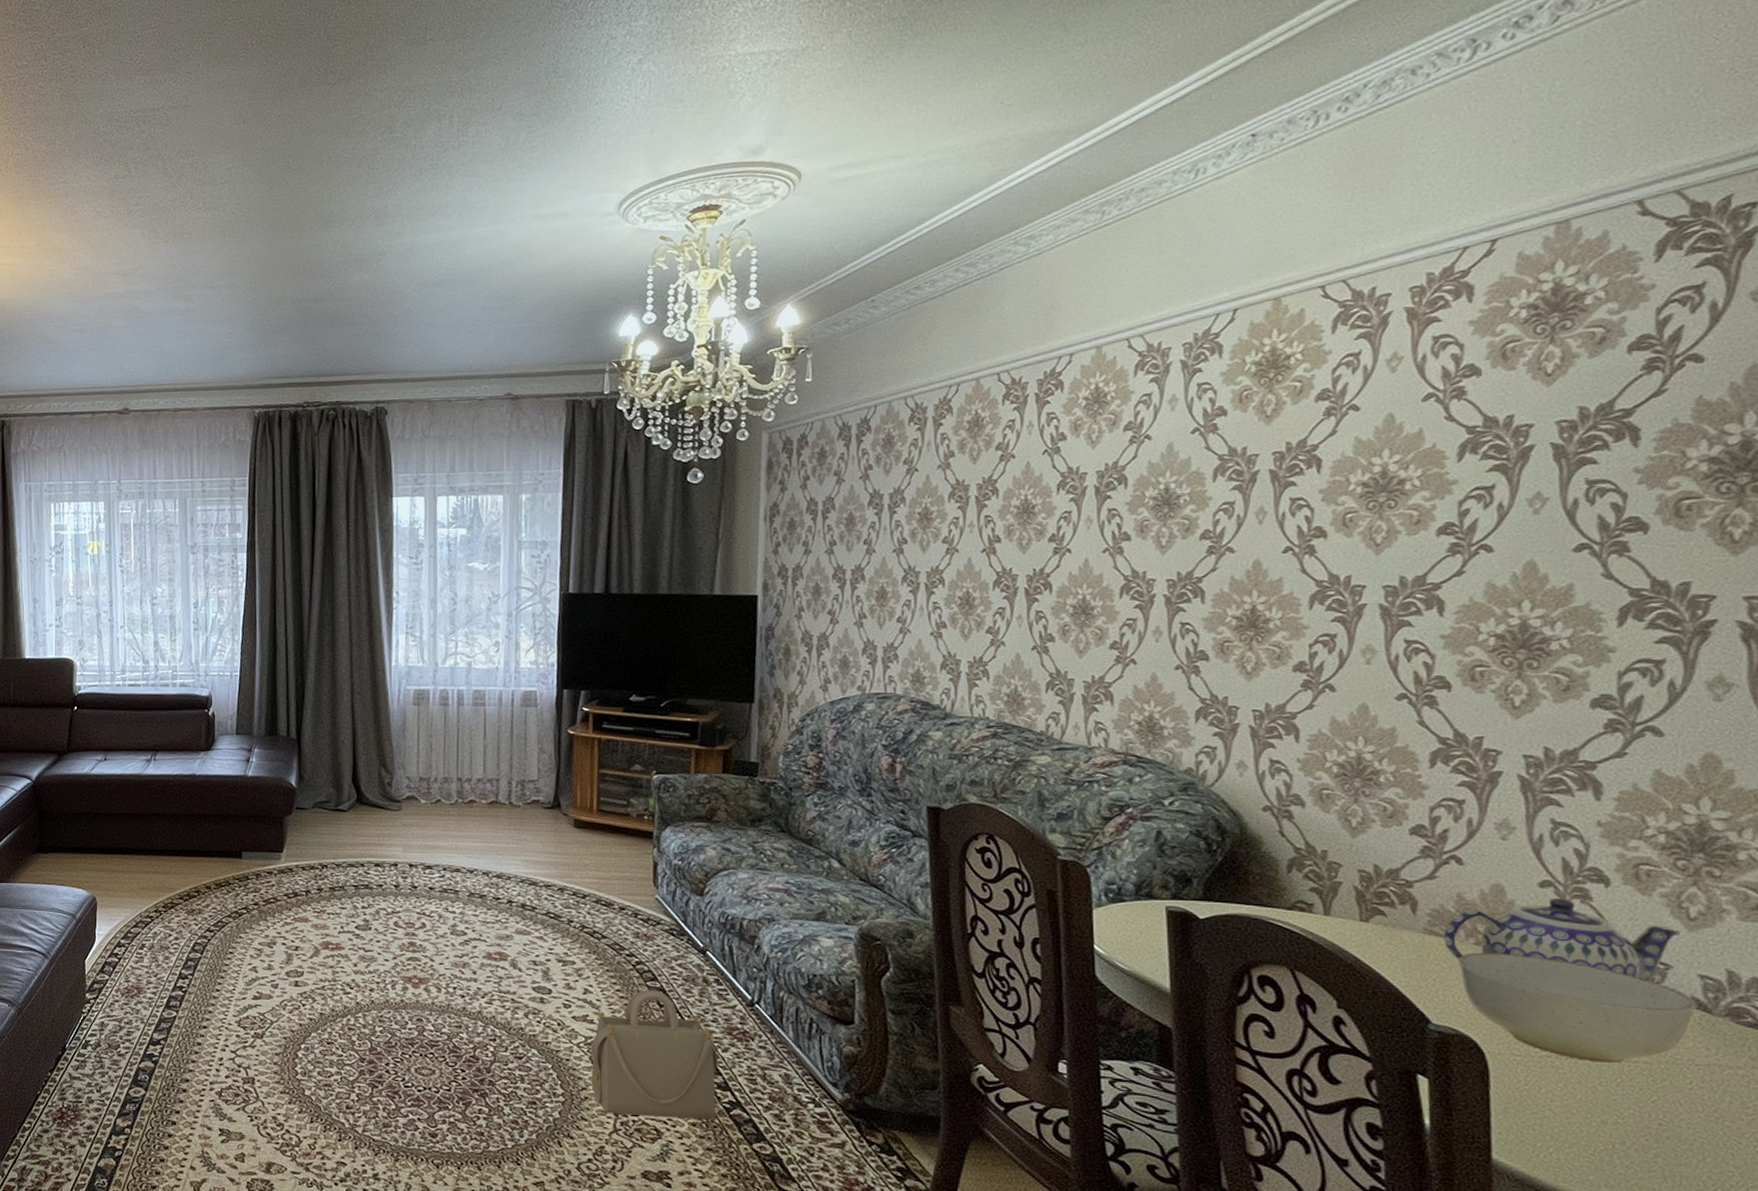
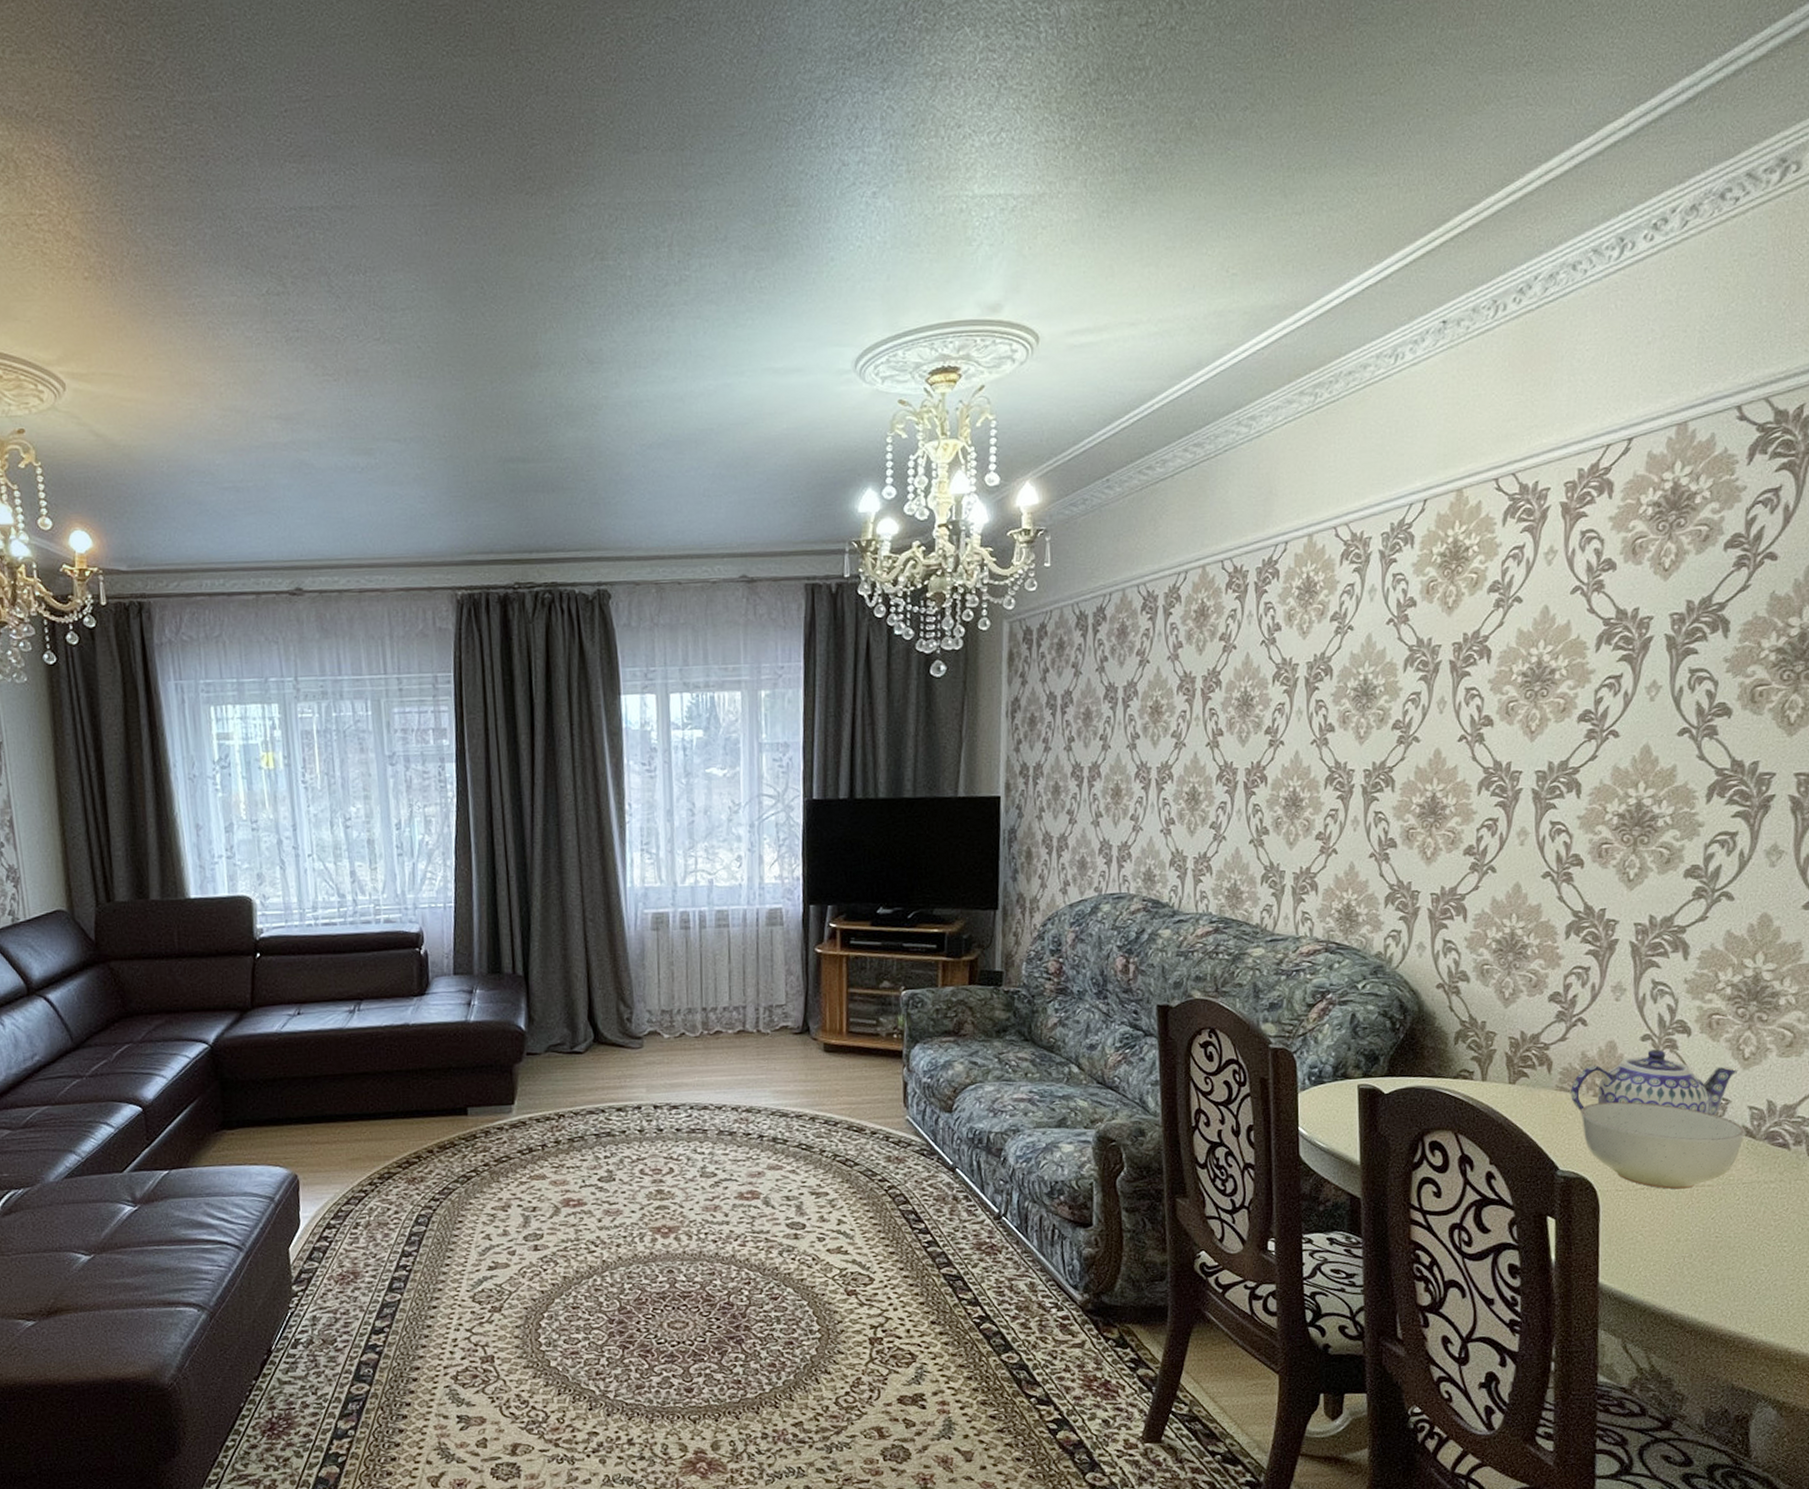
handbag: present [591,990,719,1119] -> none [846,1213,969,1344]

